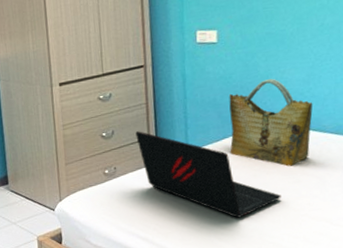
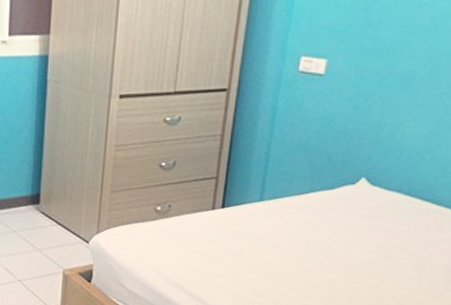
laptop: present [135,131,281,218] -> none [201,167,367,289]
grocery bag: present [229,78,313,167] -> none [314,128,431,239]

